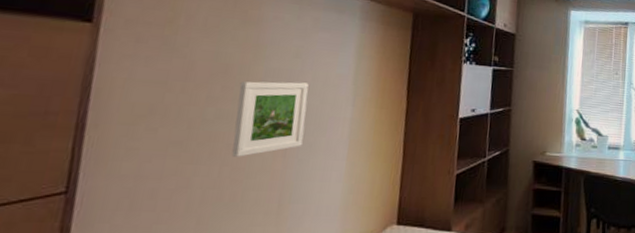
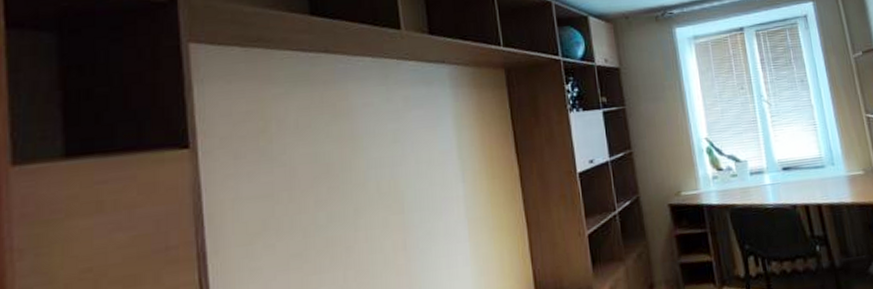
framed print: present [231,81,309,157] -> none [344,167,420,259]

